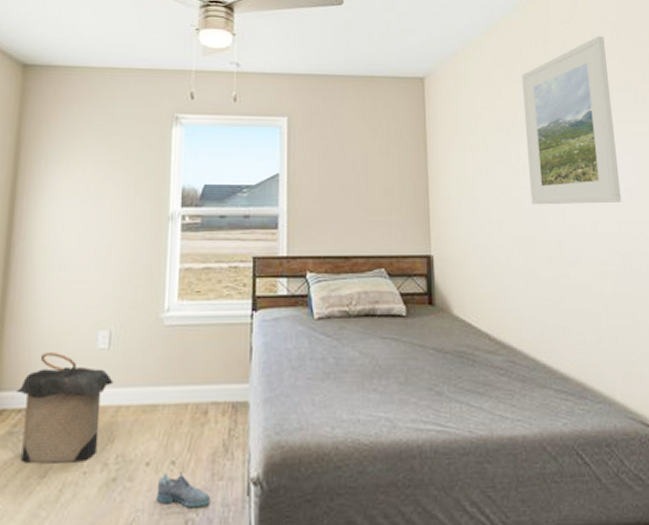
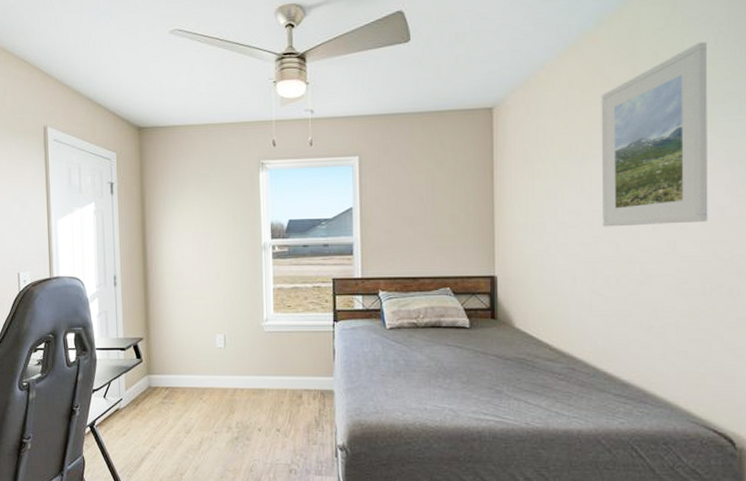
laundry hamper: present [17,351,114,464] -> none [164,348,230,425]
shoe: present [156,471,211,509] -> none [267,436,308,462]

